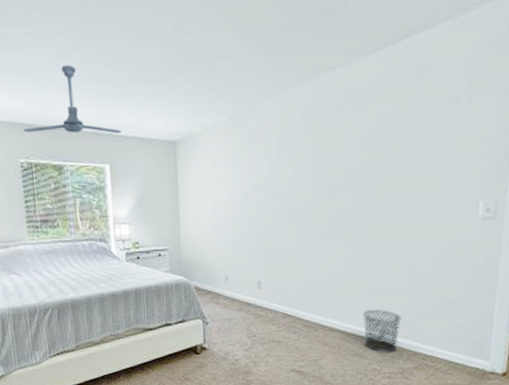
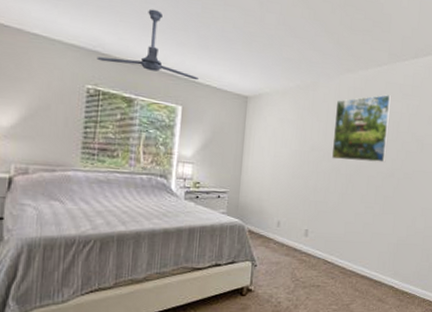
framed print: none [280,105,355,198] -> present [331,94,392,163]
waste bin: present [362,308,402,353] -> none [387,260,416,299]

